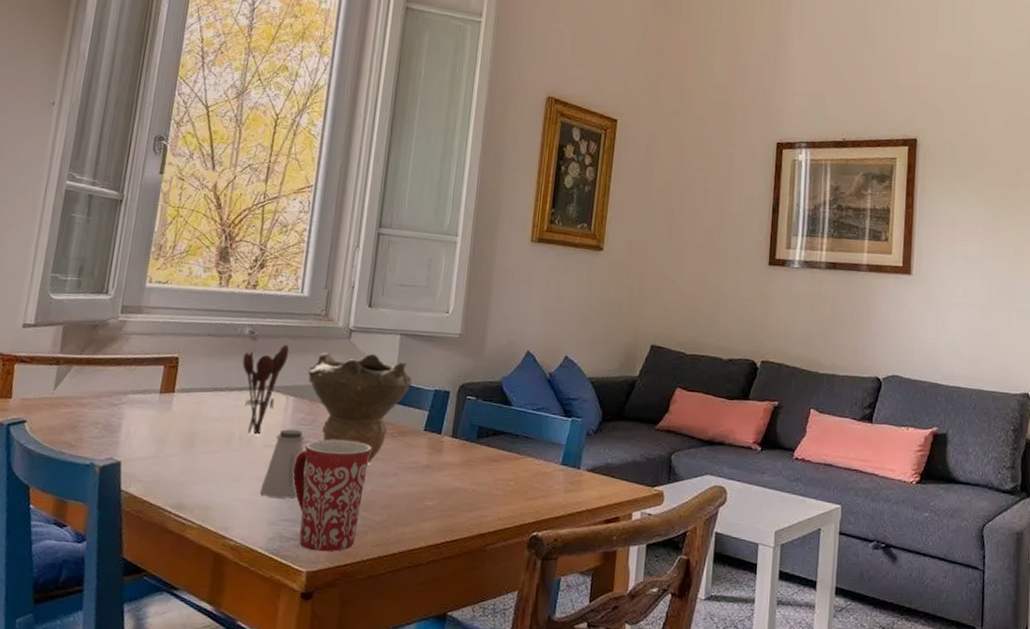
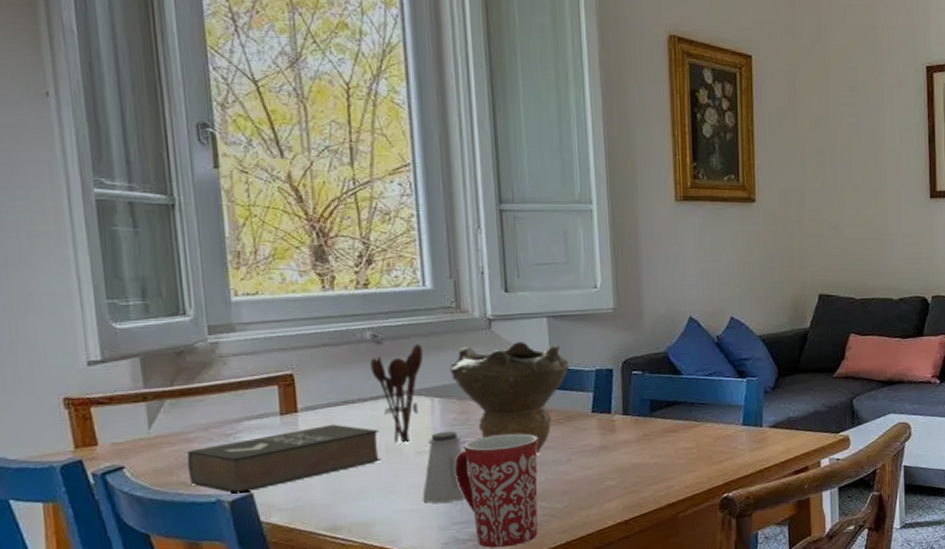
book: none [74,407,237,460] -> present [187,424,382,494]

